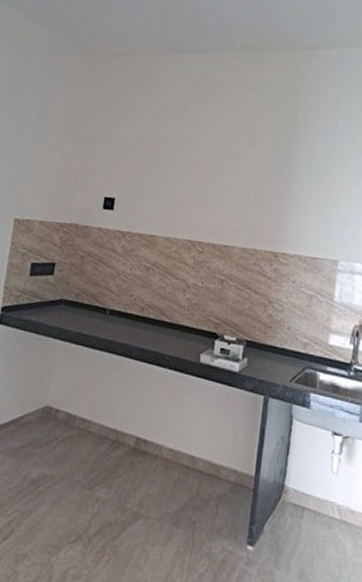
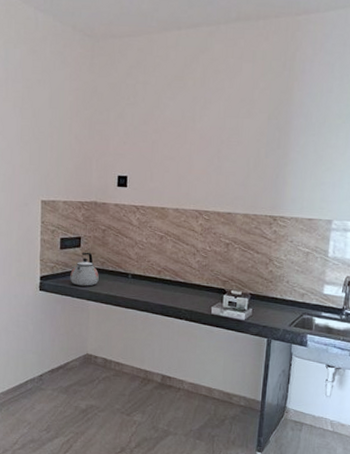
kettle: none [37,280,72,322] -> present [70,252,99,286]

